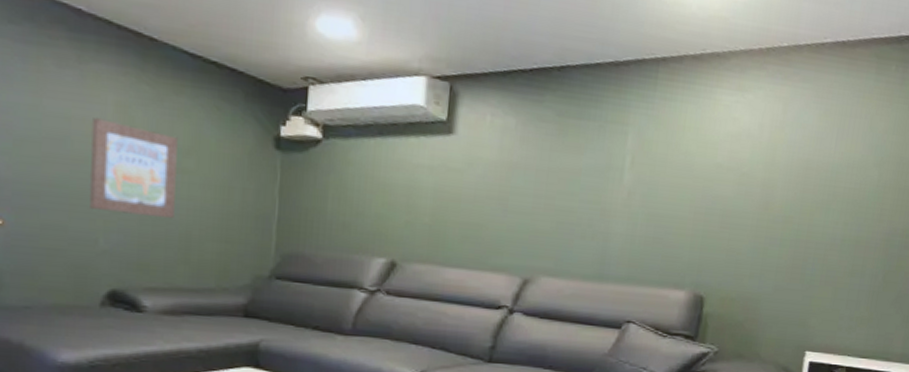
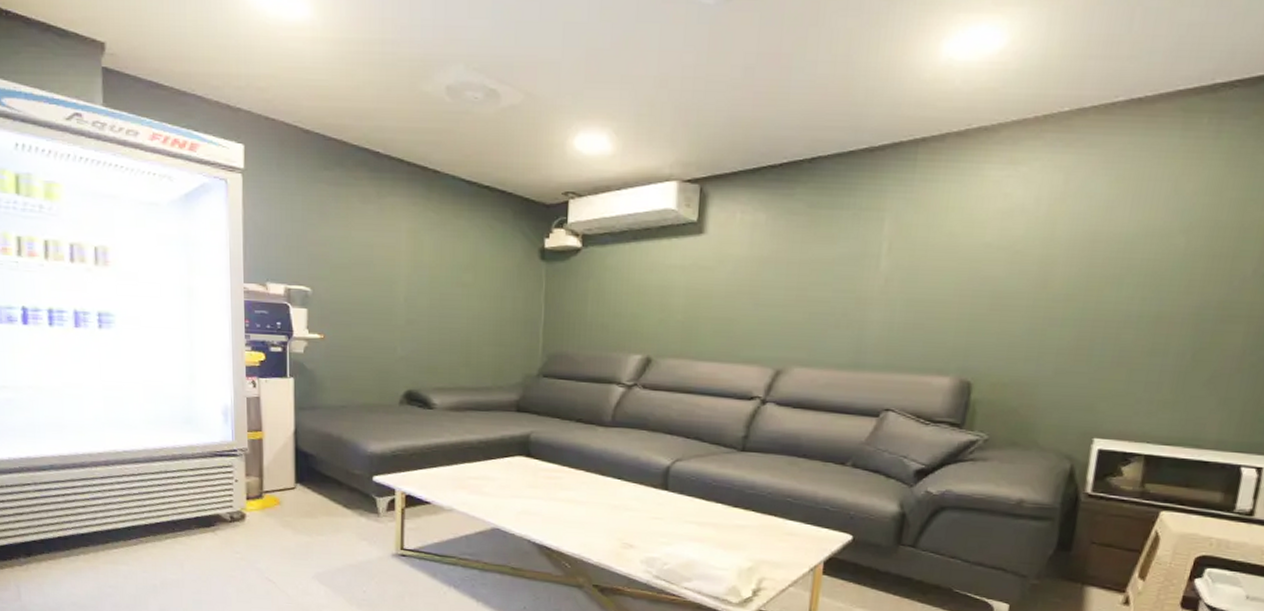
wall art: present [88,118,178,219] -> none [388,244,459,328]

